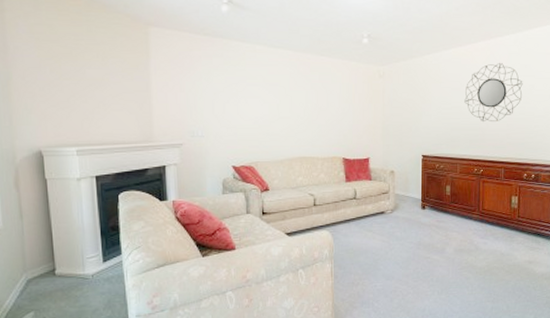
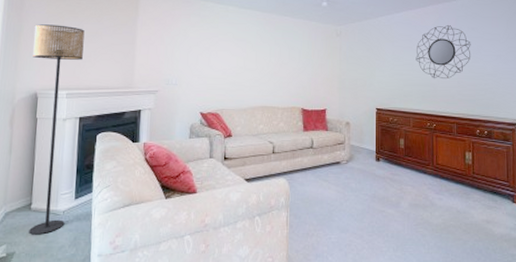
floor lamp: none [25,70,96,300] -> present [29,24,85,235]

